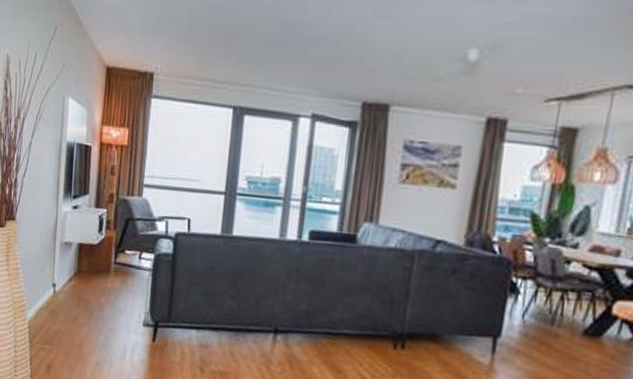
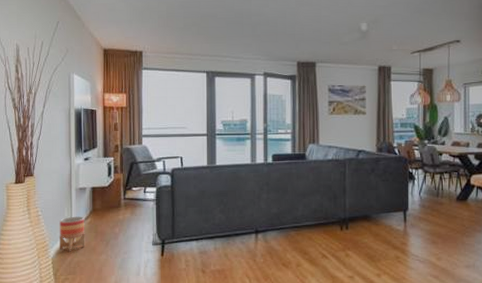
planter: none [38,275,68,318] -> present [59,216,85,252]

